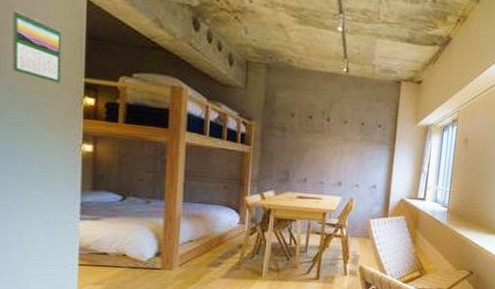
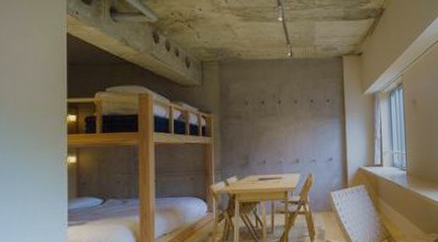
calendar: present [12,9,62,84] -> none [10,51,48,107]

